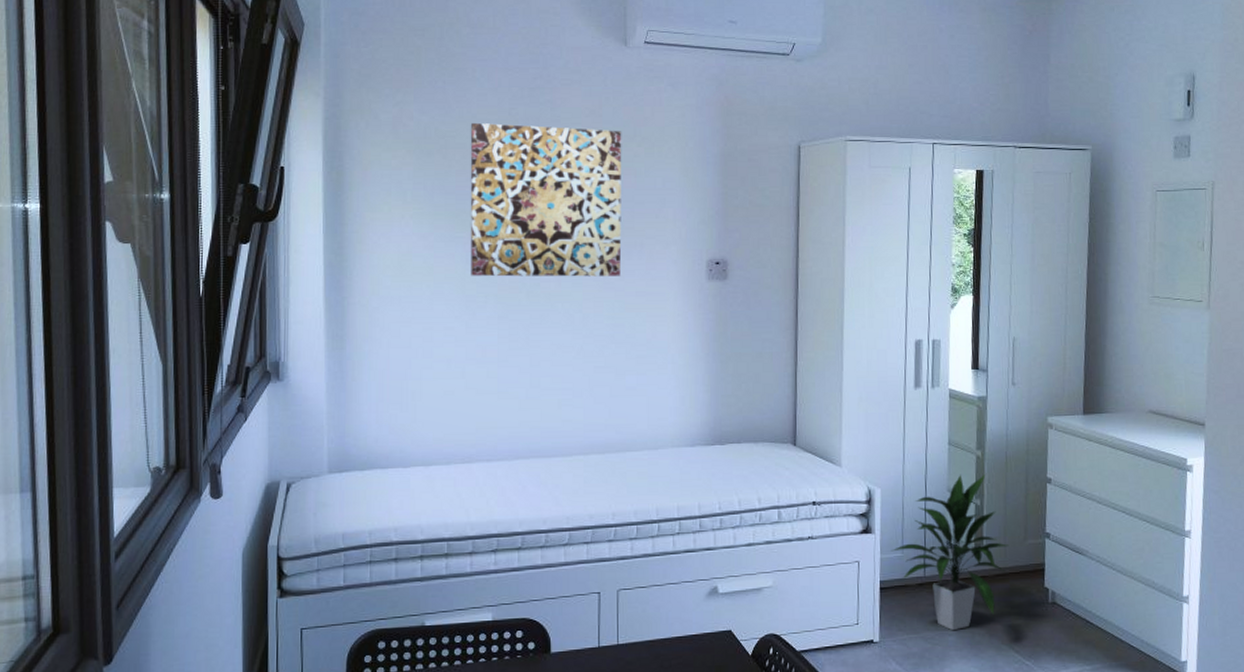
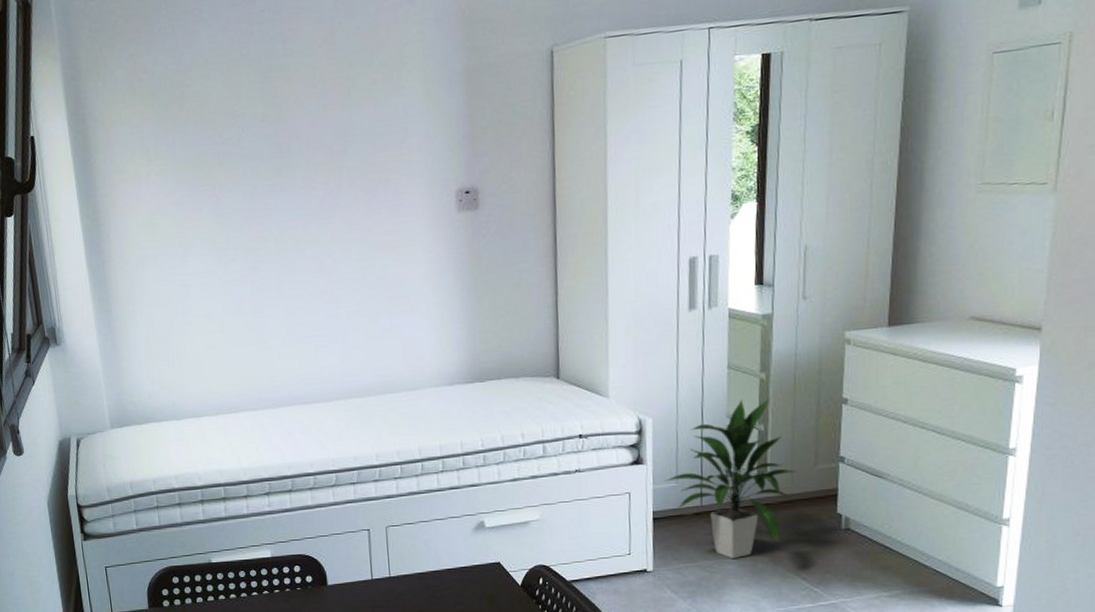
wall art: present [470,122,622,277] -> none [203,57,367,229]

